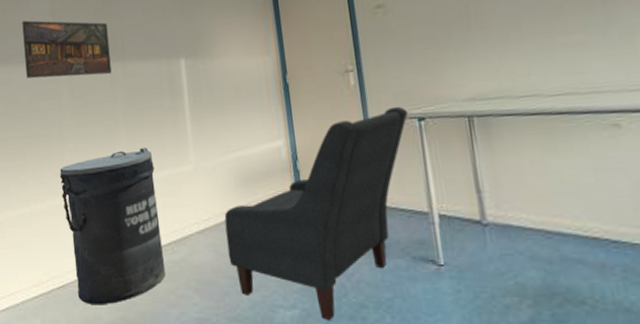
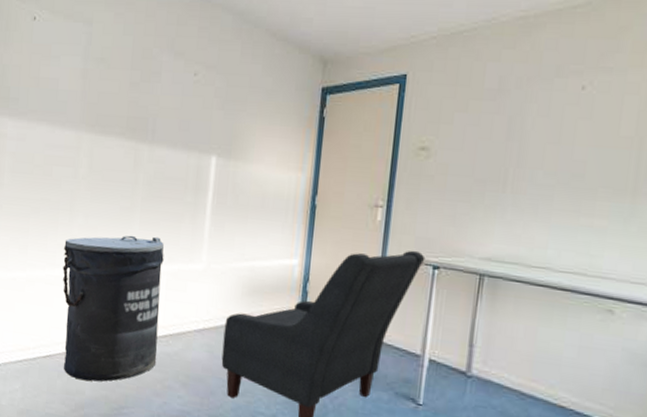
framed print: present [22,20,112,79] -> none [44,76,141,155]

